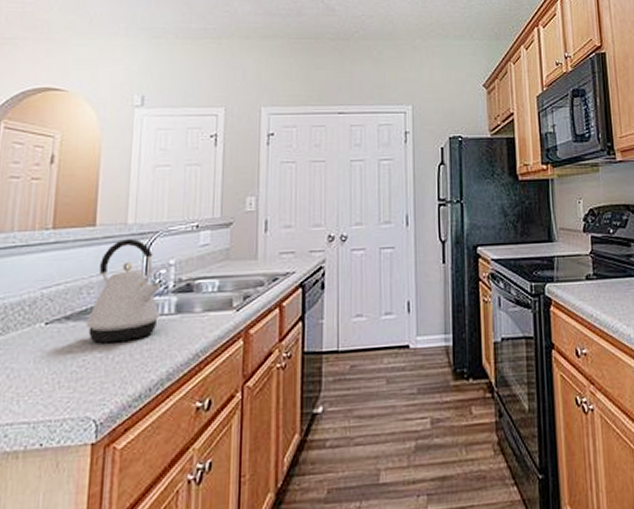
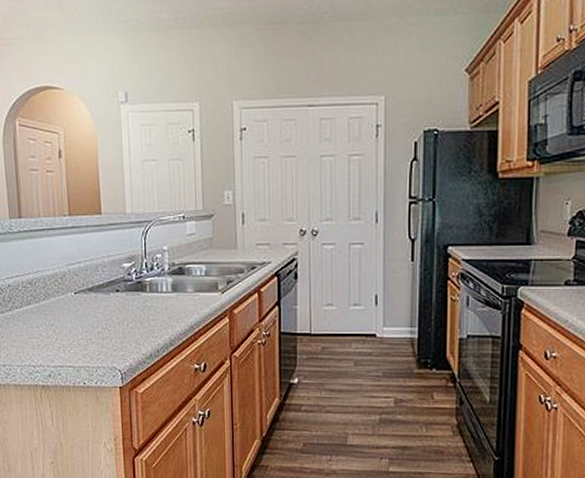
kettle: present [87,239,162,344] -> none [105,226,160,312]

